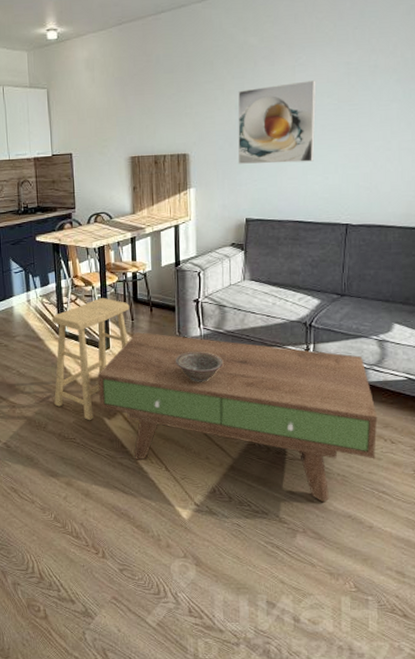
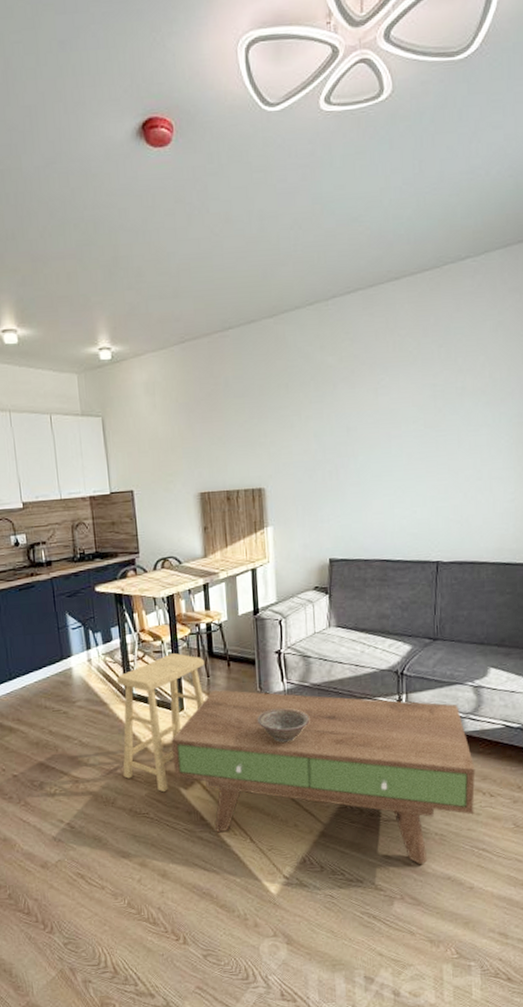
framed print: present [238,80,316,164] -> none [317,404,401,499]

